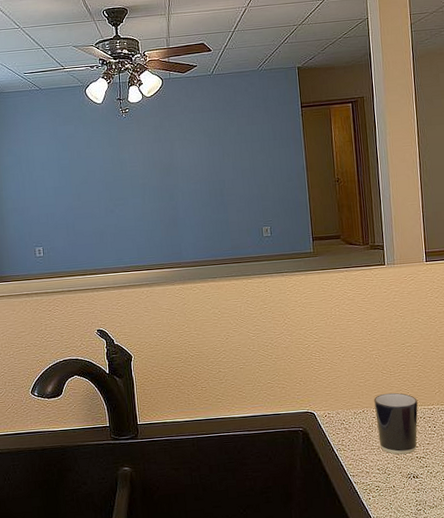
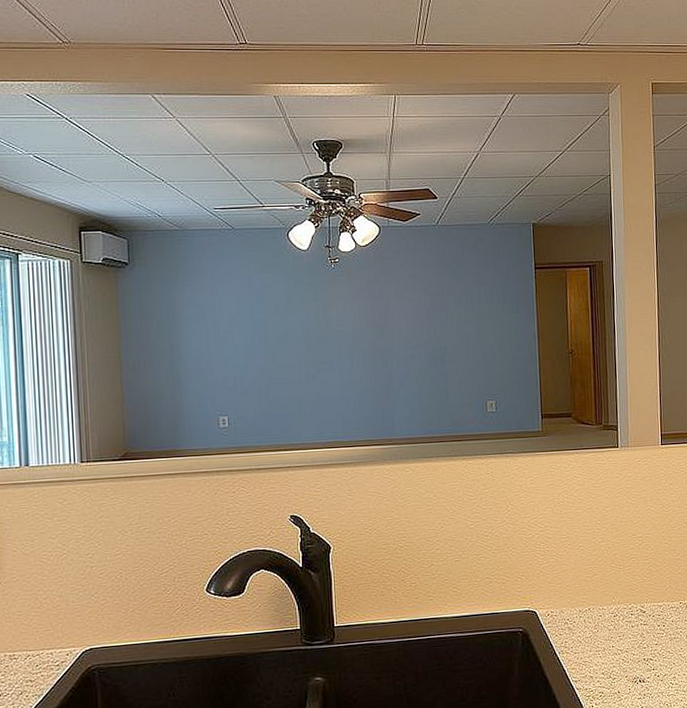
mug: present [374,392,418,455] -> none [601,588,647,657]

